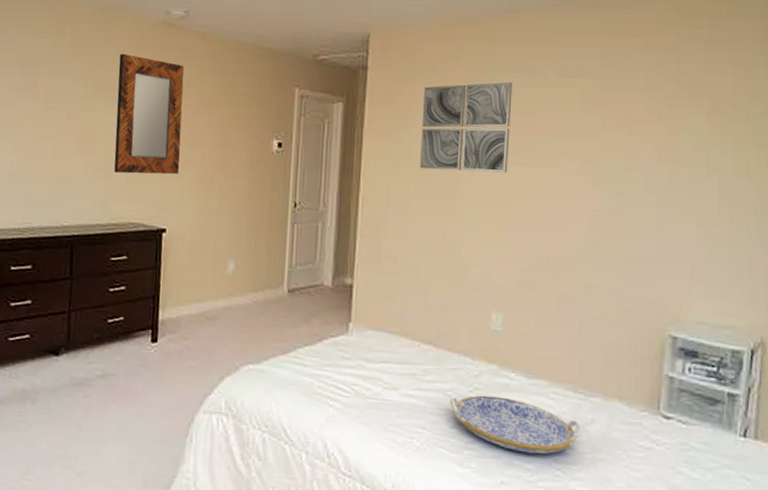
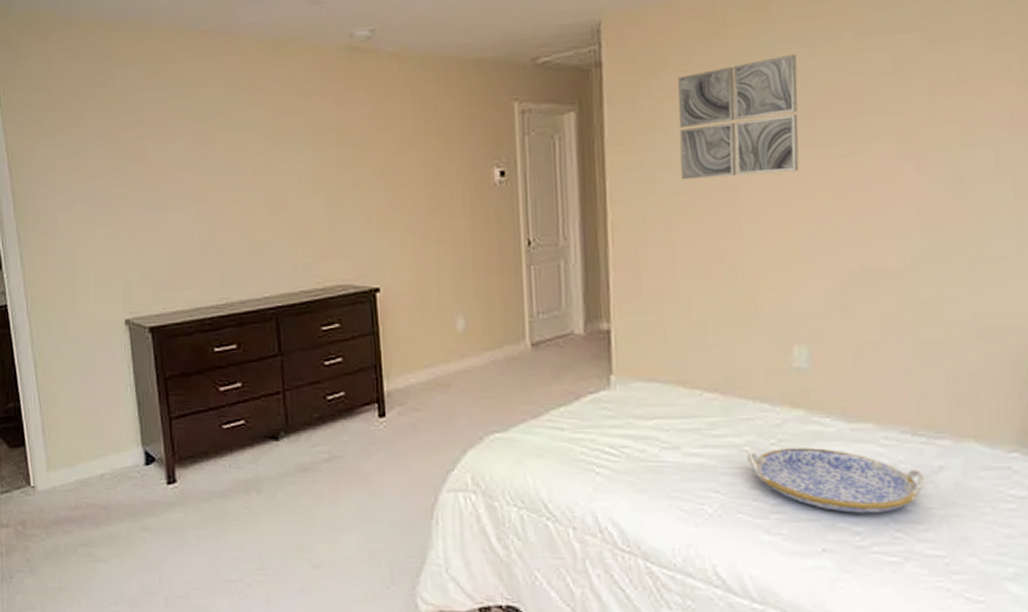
home mirror: present [114,53,184,175] -> none [302,91,387,230]

